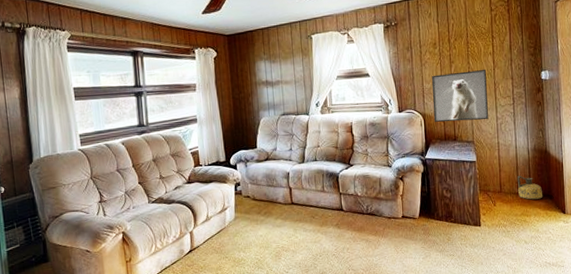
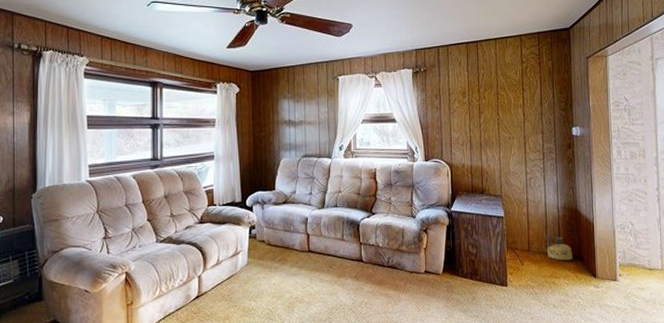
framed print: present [431,70,488,122] -> none [459,122,517,174]

